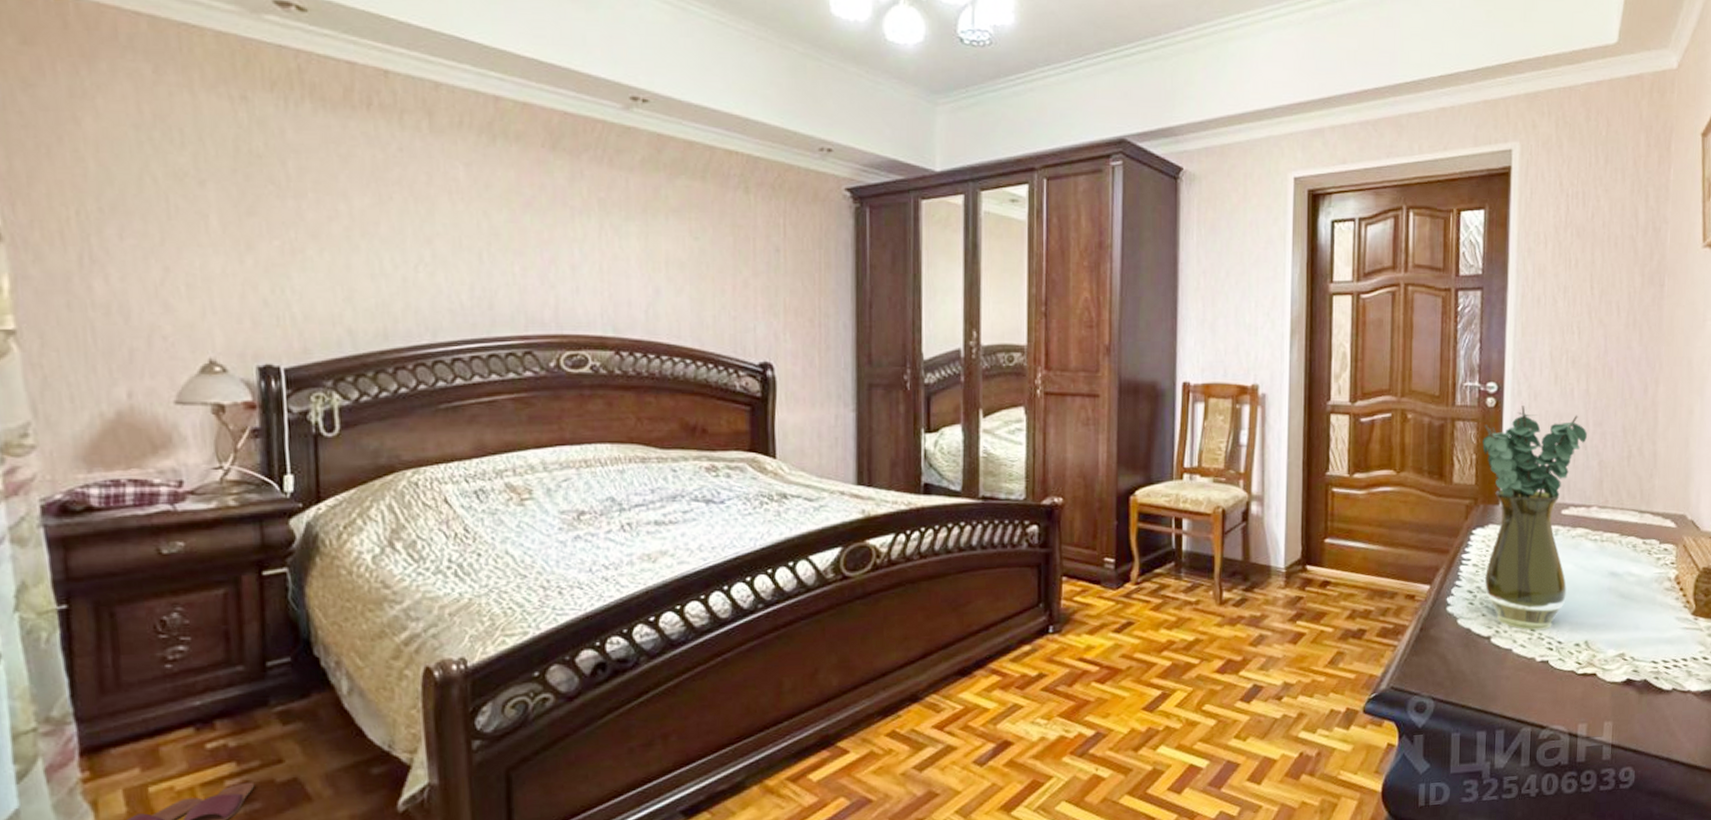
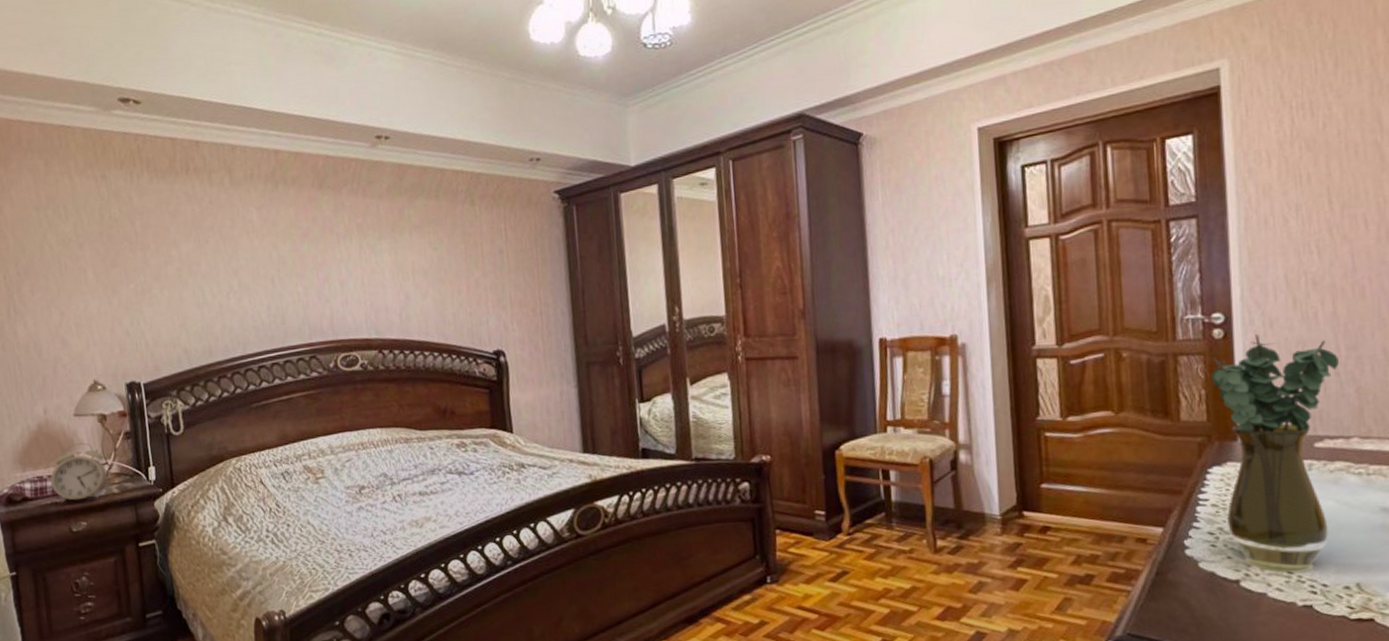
alarm clock: none [131,439,221,517] -> present [50,442,108,504]

